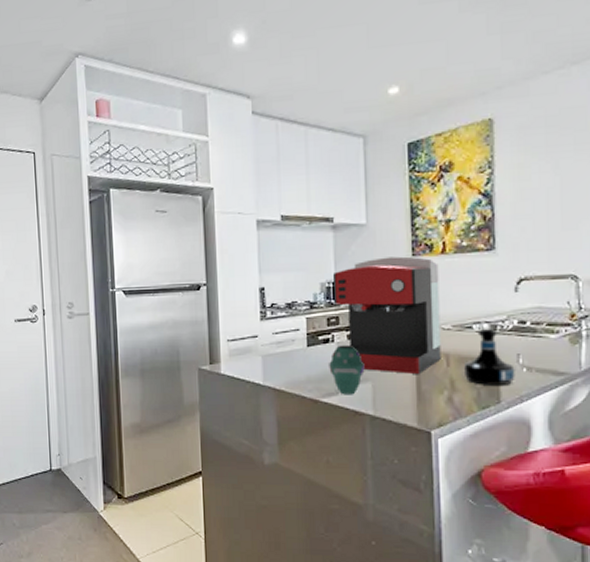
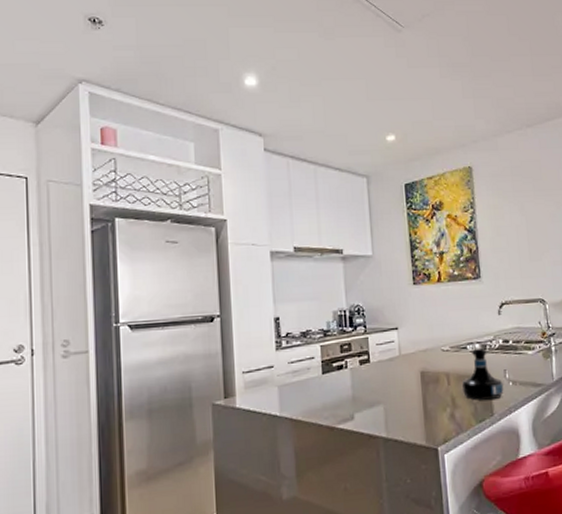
vase: present [329,344,365,395] -> none [343,370,377,420]
coffee maker: present [332,256,441,374] -> none [343,285,443,395]

